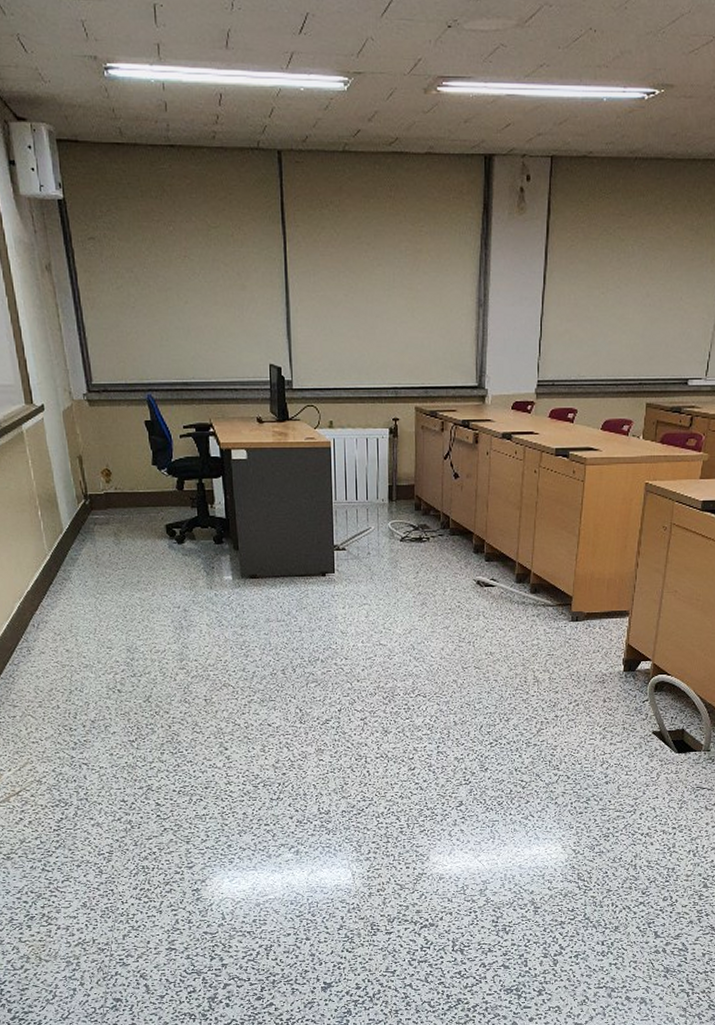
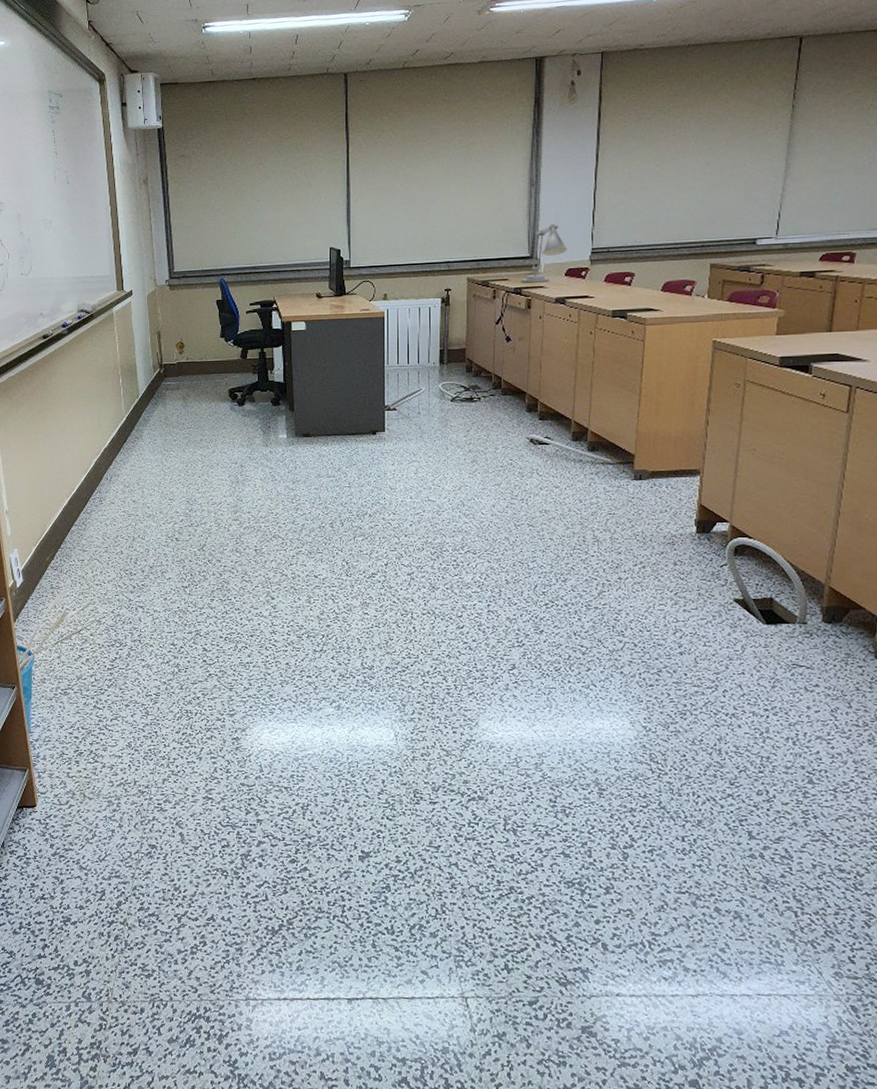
desk lamp: none [468,351,514,415] -> present [521,223,567,283]

